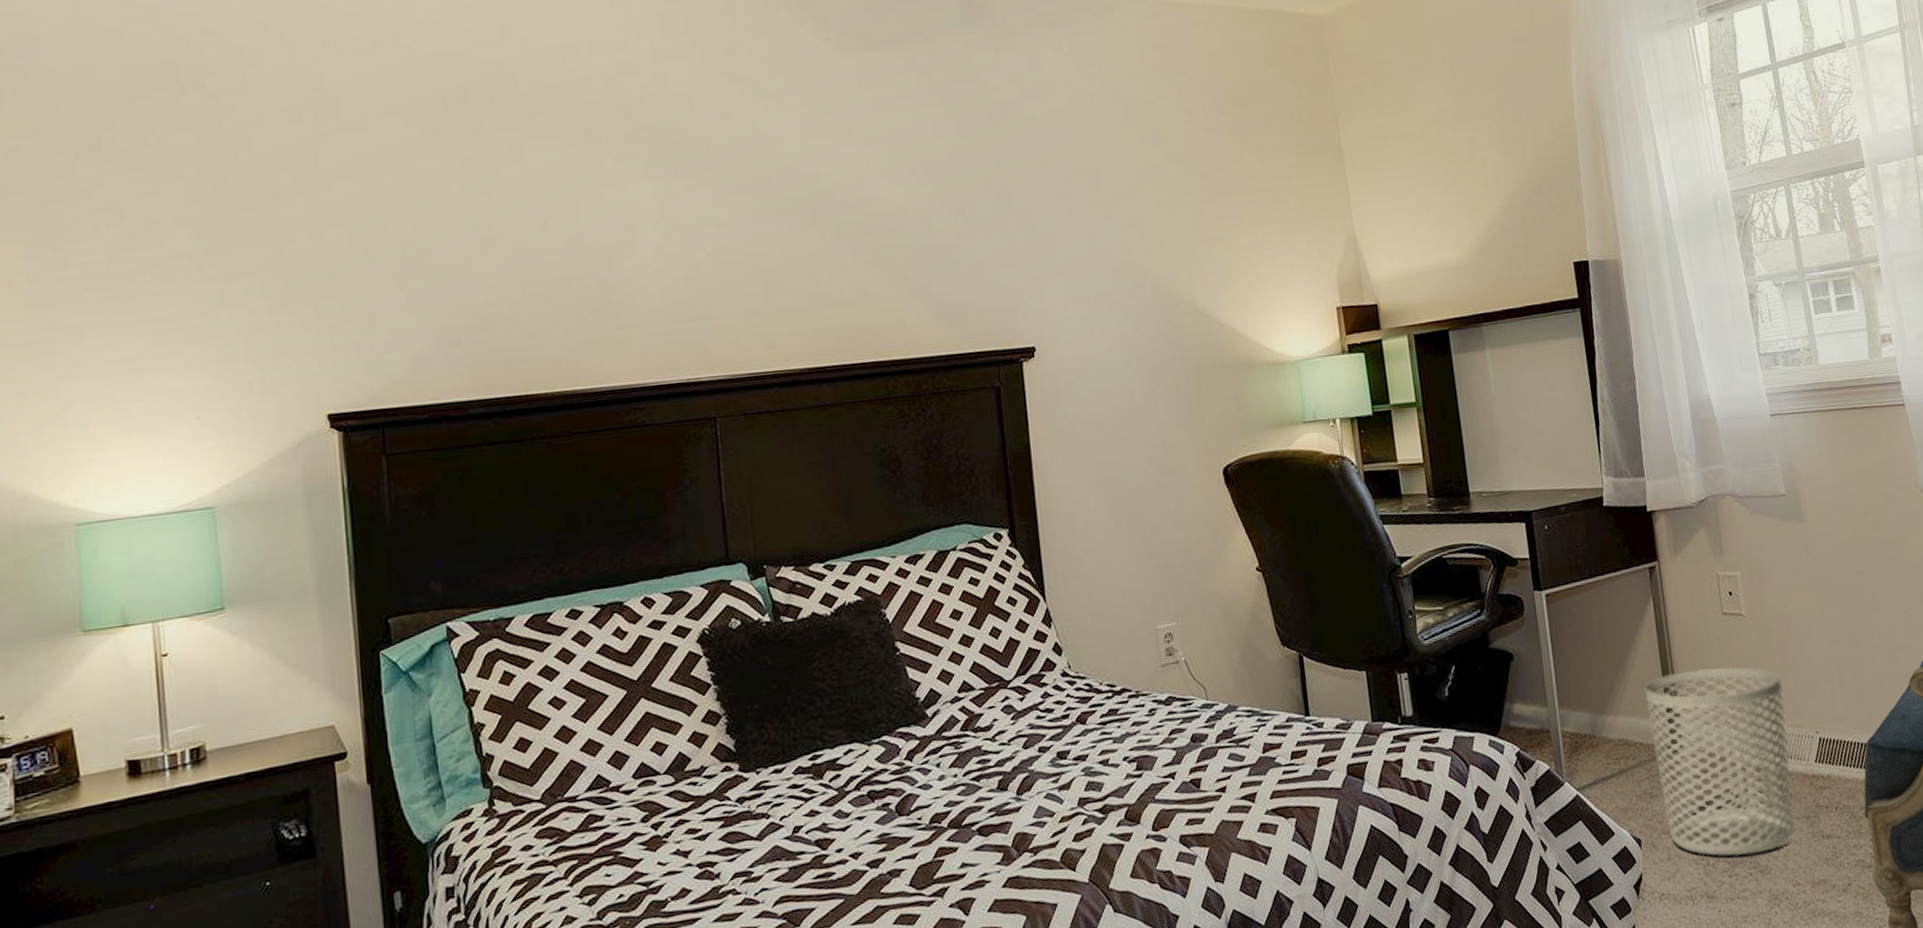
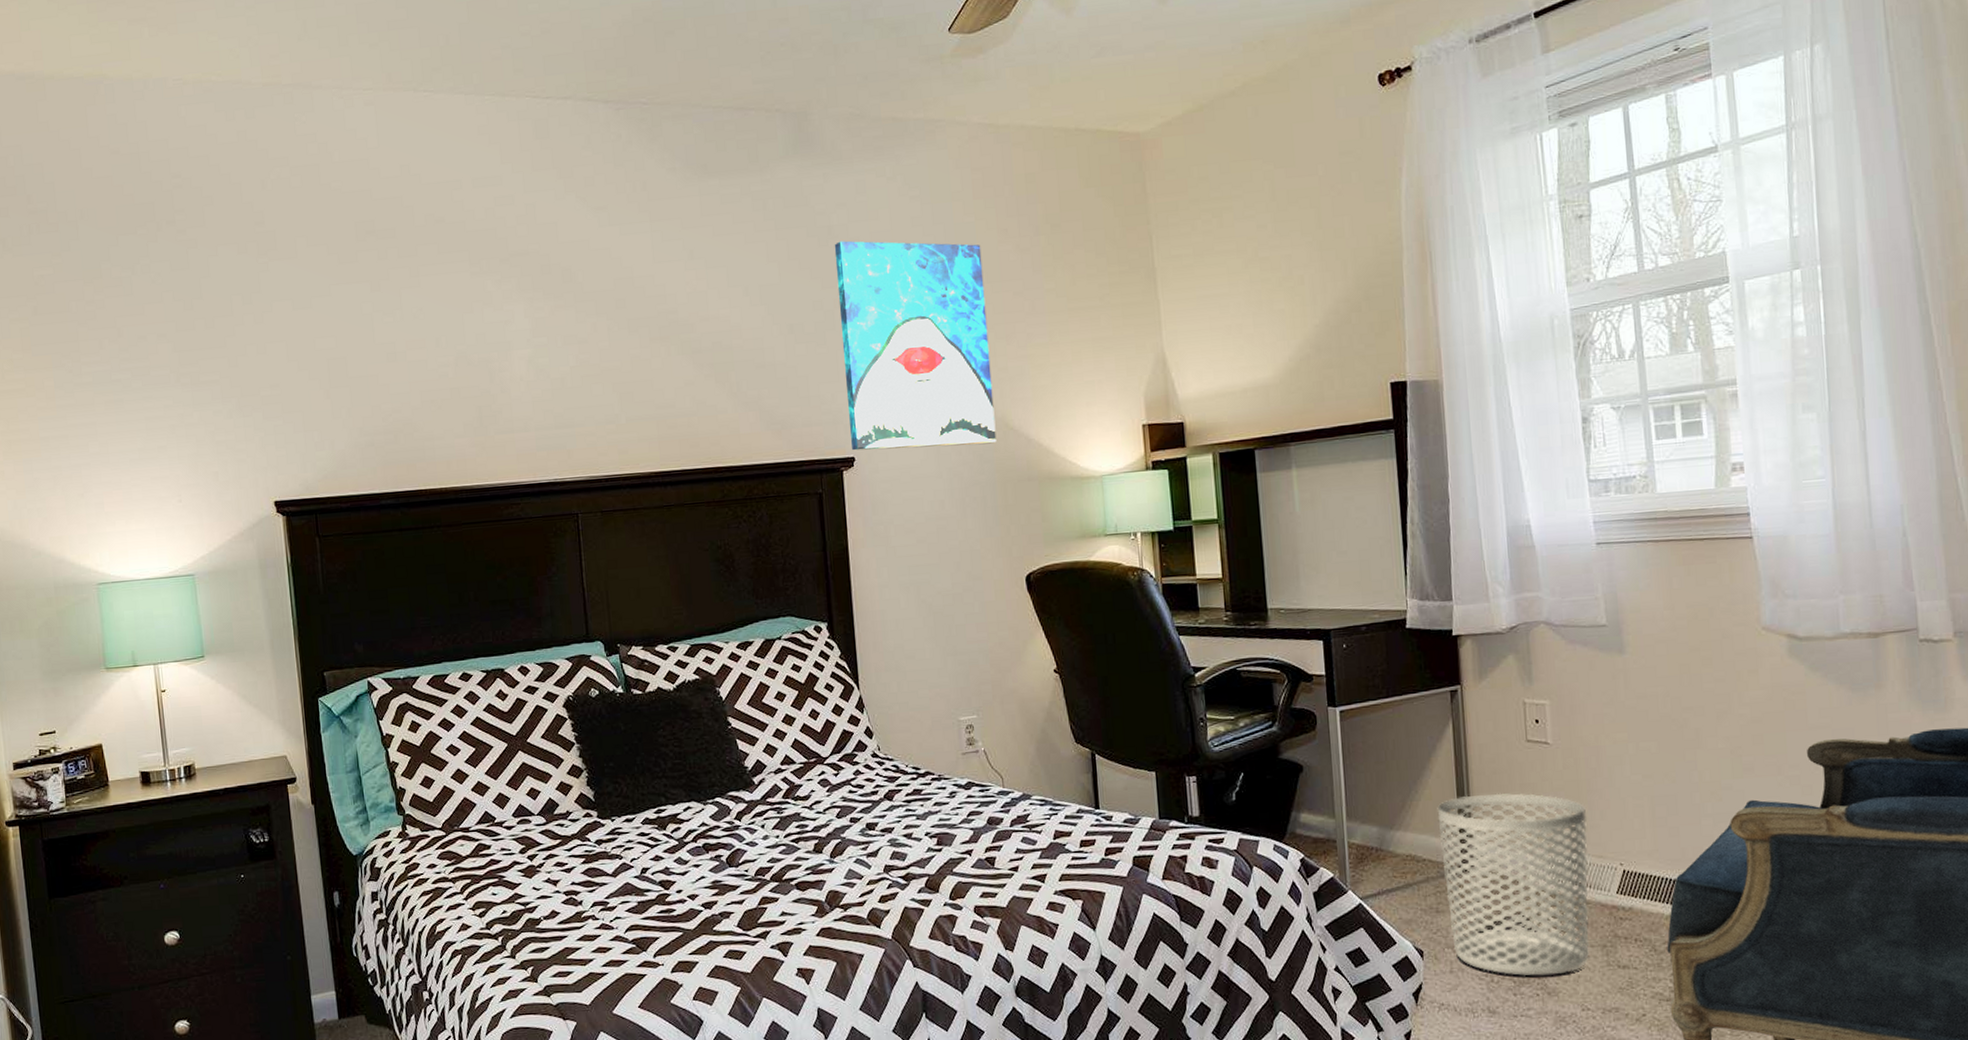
wall art: none [1008,118,1188,340] -> present [834,241,997,451]

